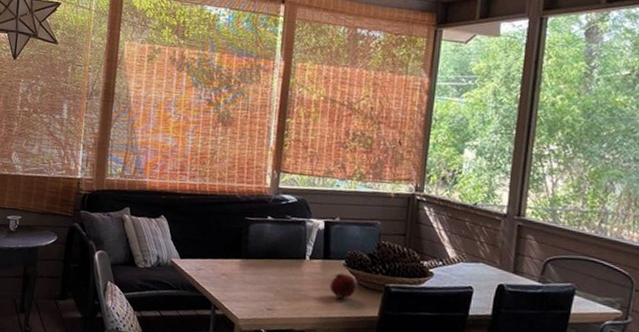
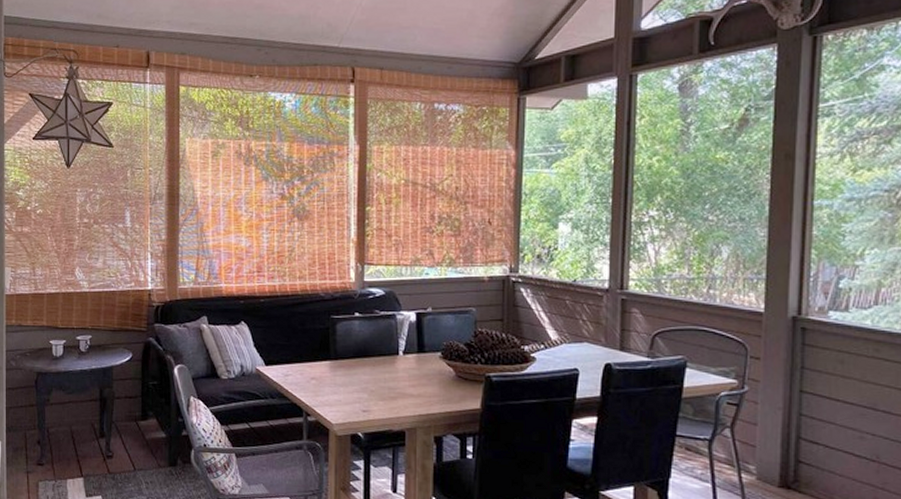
fruit: present [329,273,357,299] -> none [427,366,455,393]

